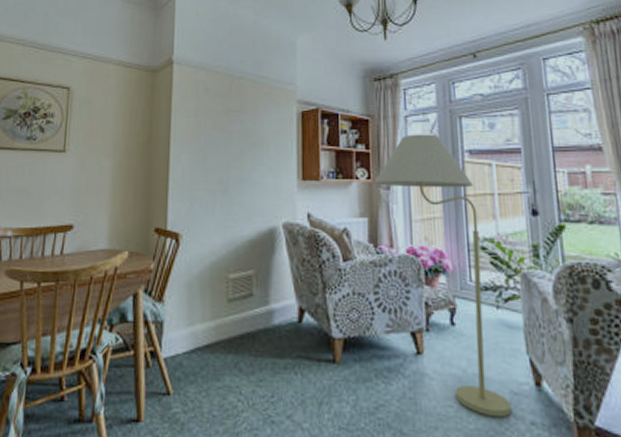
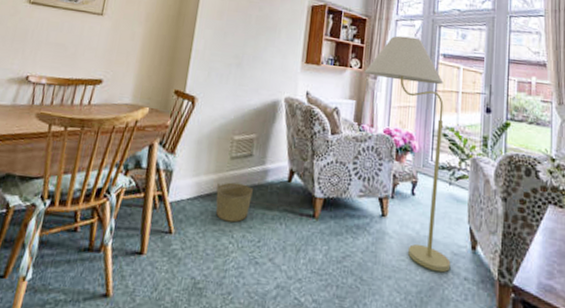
basket: none [216,329,258,376] -> present [216,182,253,223]

